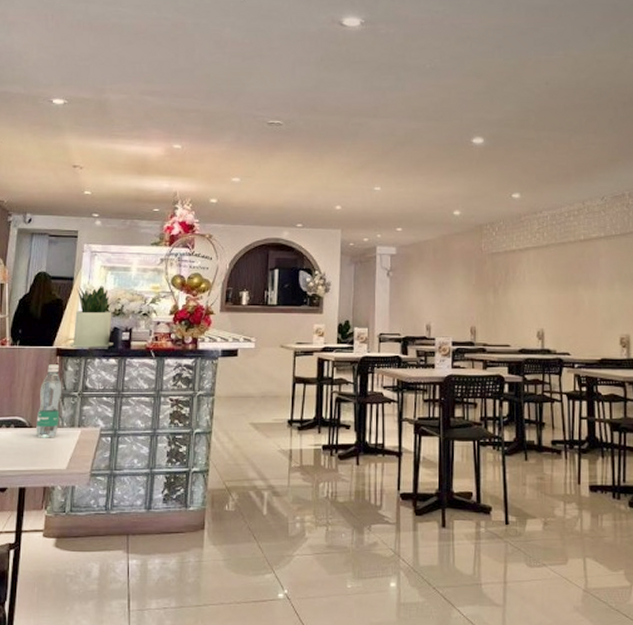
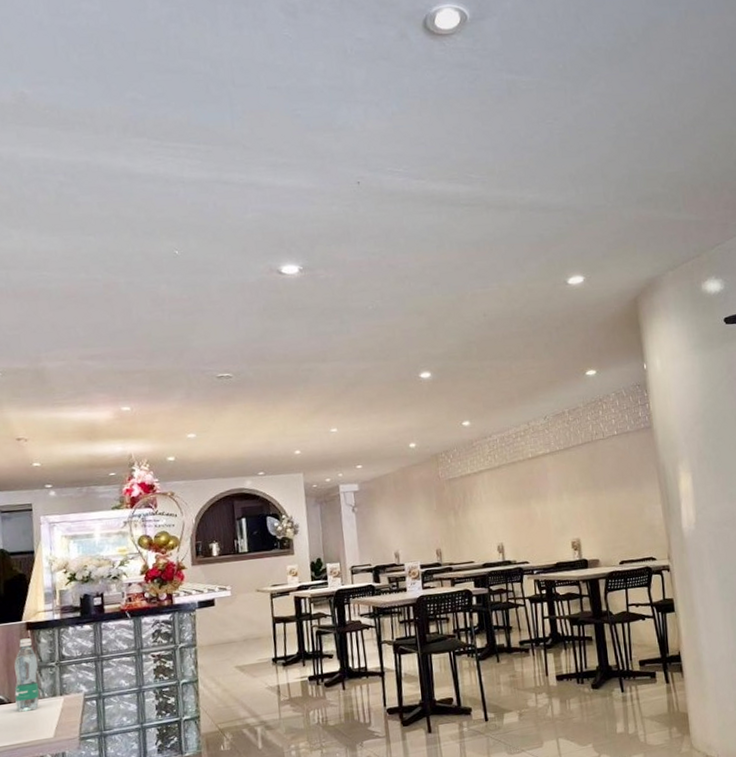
planter: present [69,286,113,349] -> none [38,555,86,621]

